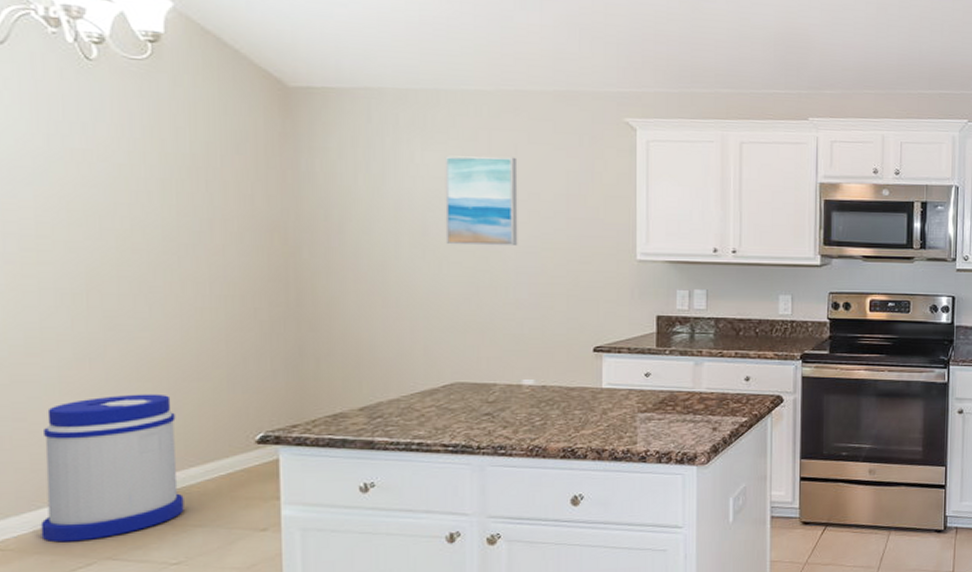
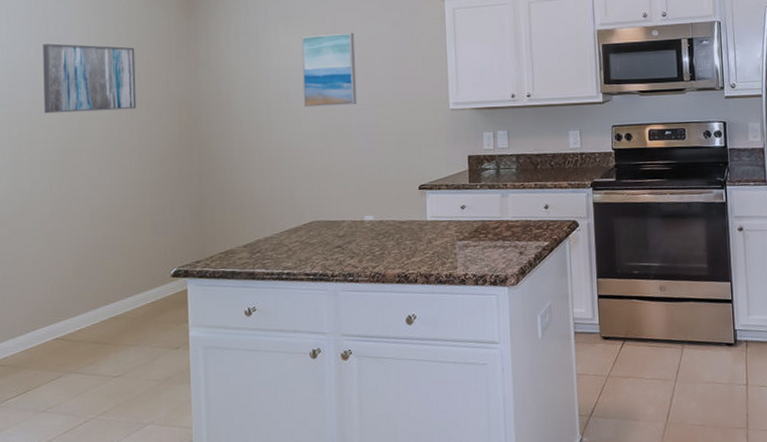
trash can: present [40,393,184,543] -> none [28,239,123,360]
wall art: none [57,130,205,229] -> present [43,43,136,114]

